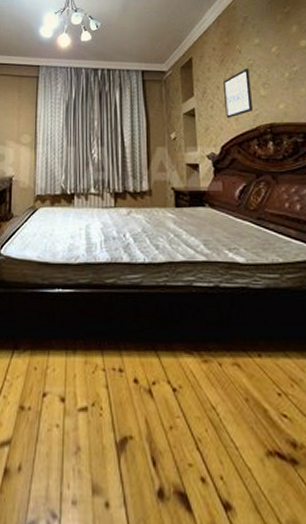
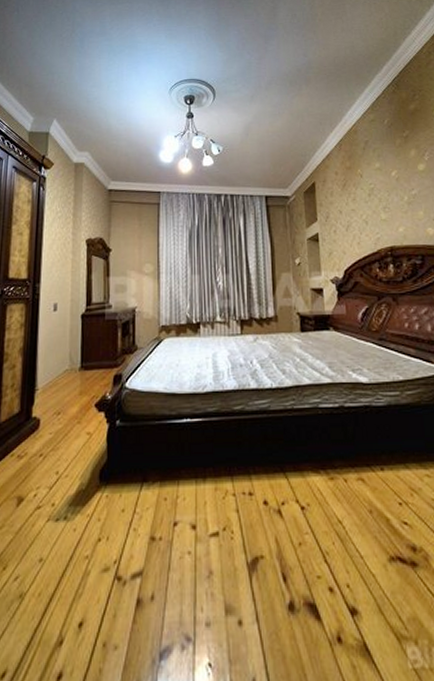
wall art: present [223,68,253,118] -> none [346,192,374,242]

